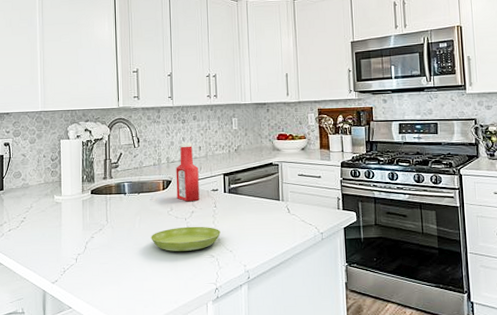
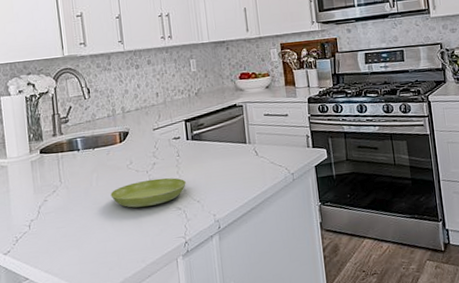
ketchup bottle: present [176,142,200,202] -> none [132,89,161,153]

